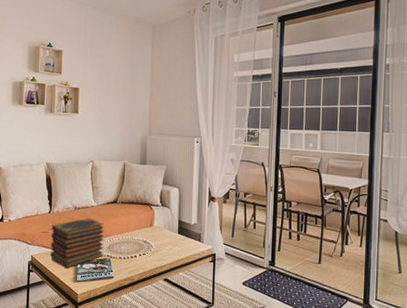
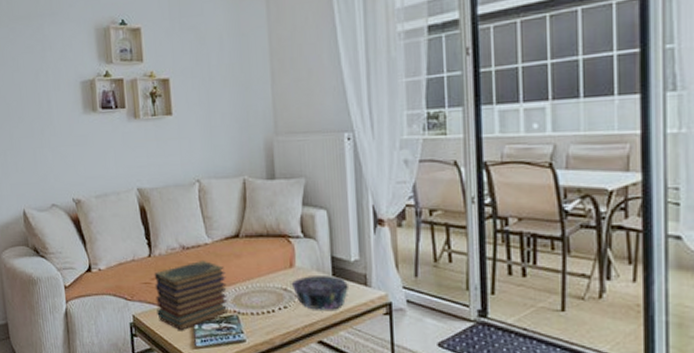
decorative bowl: none [150,233,189,257] -> present [291,276,350,310]

